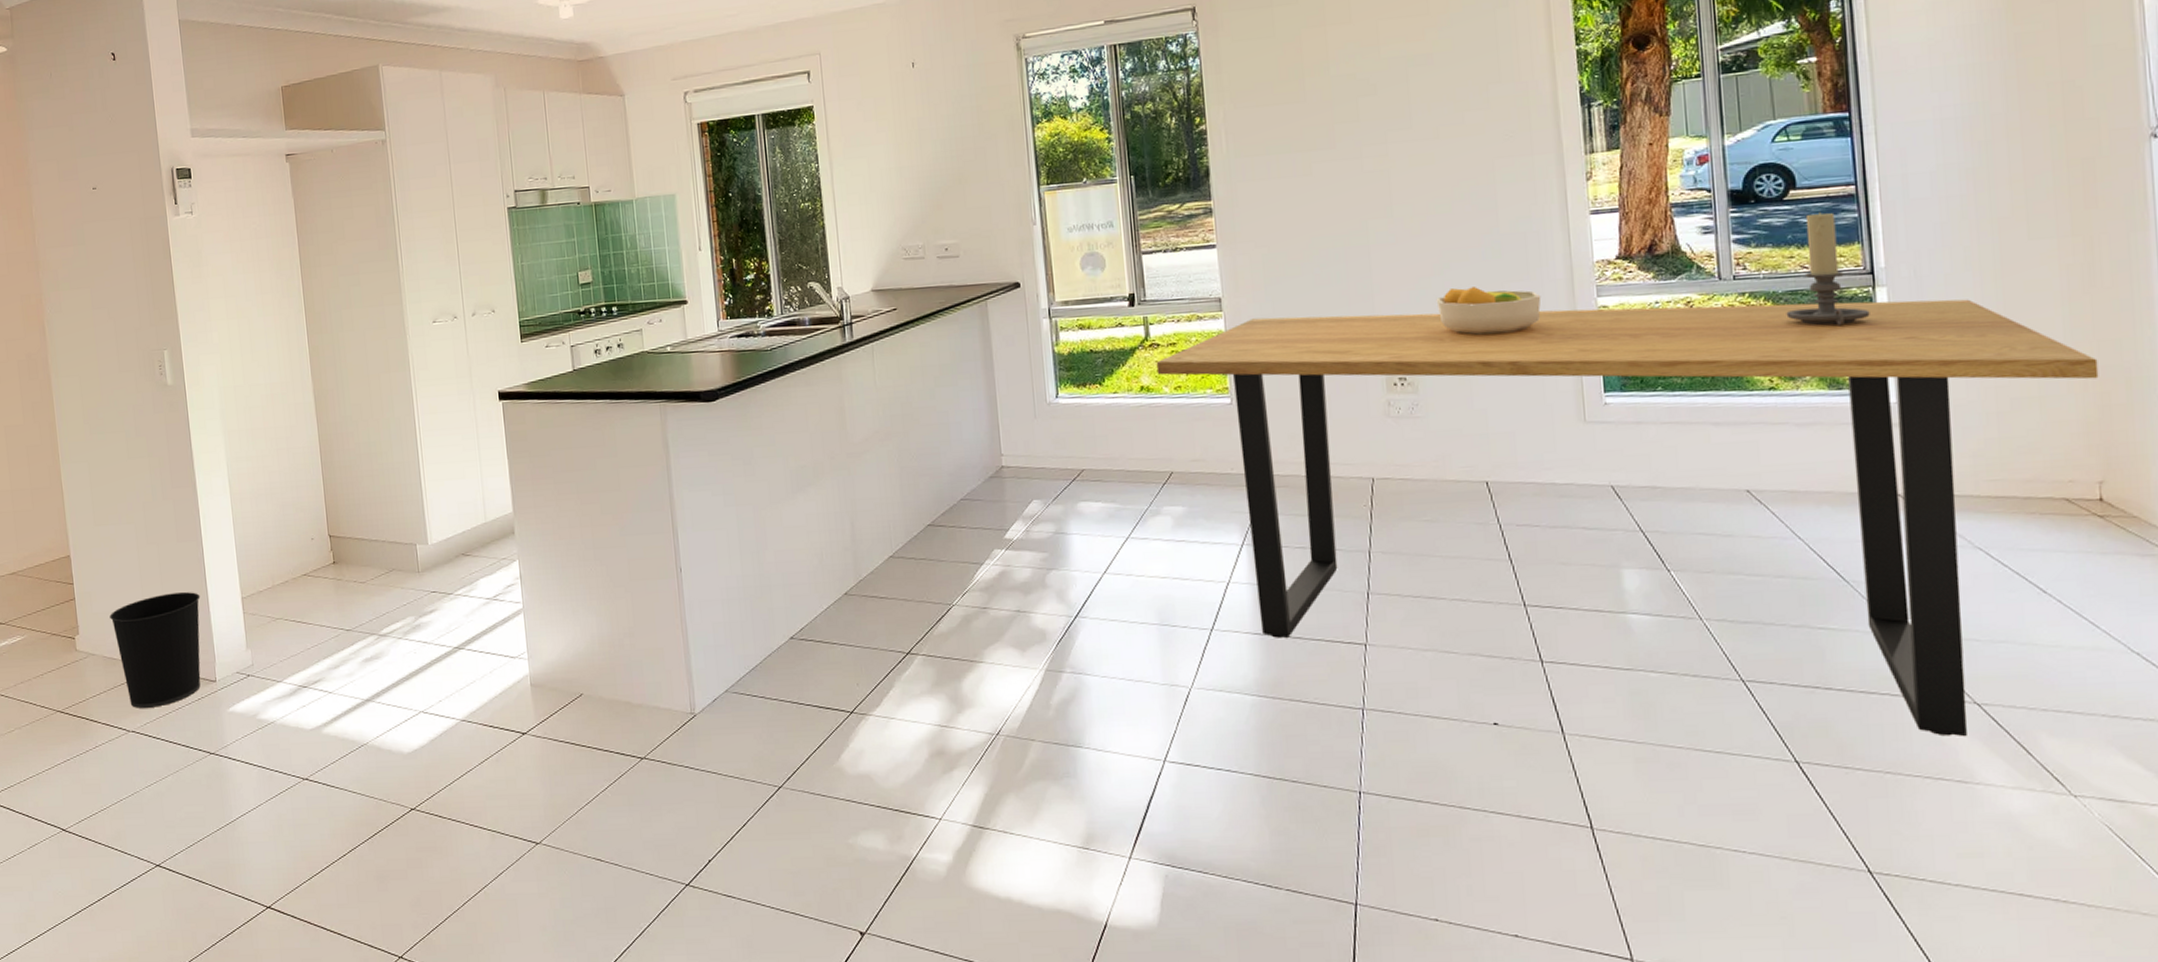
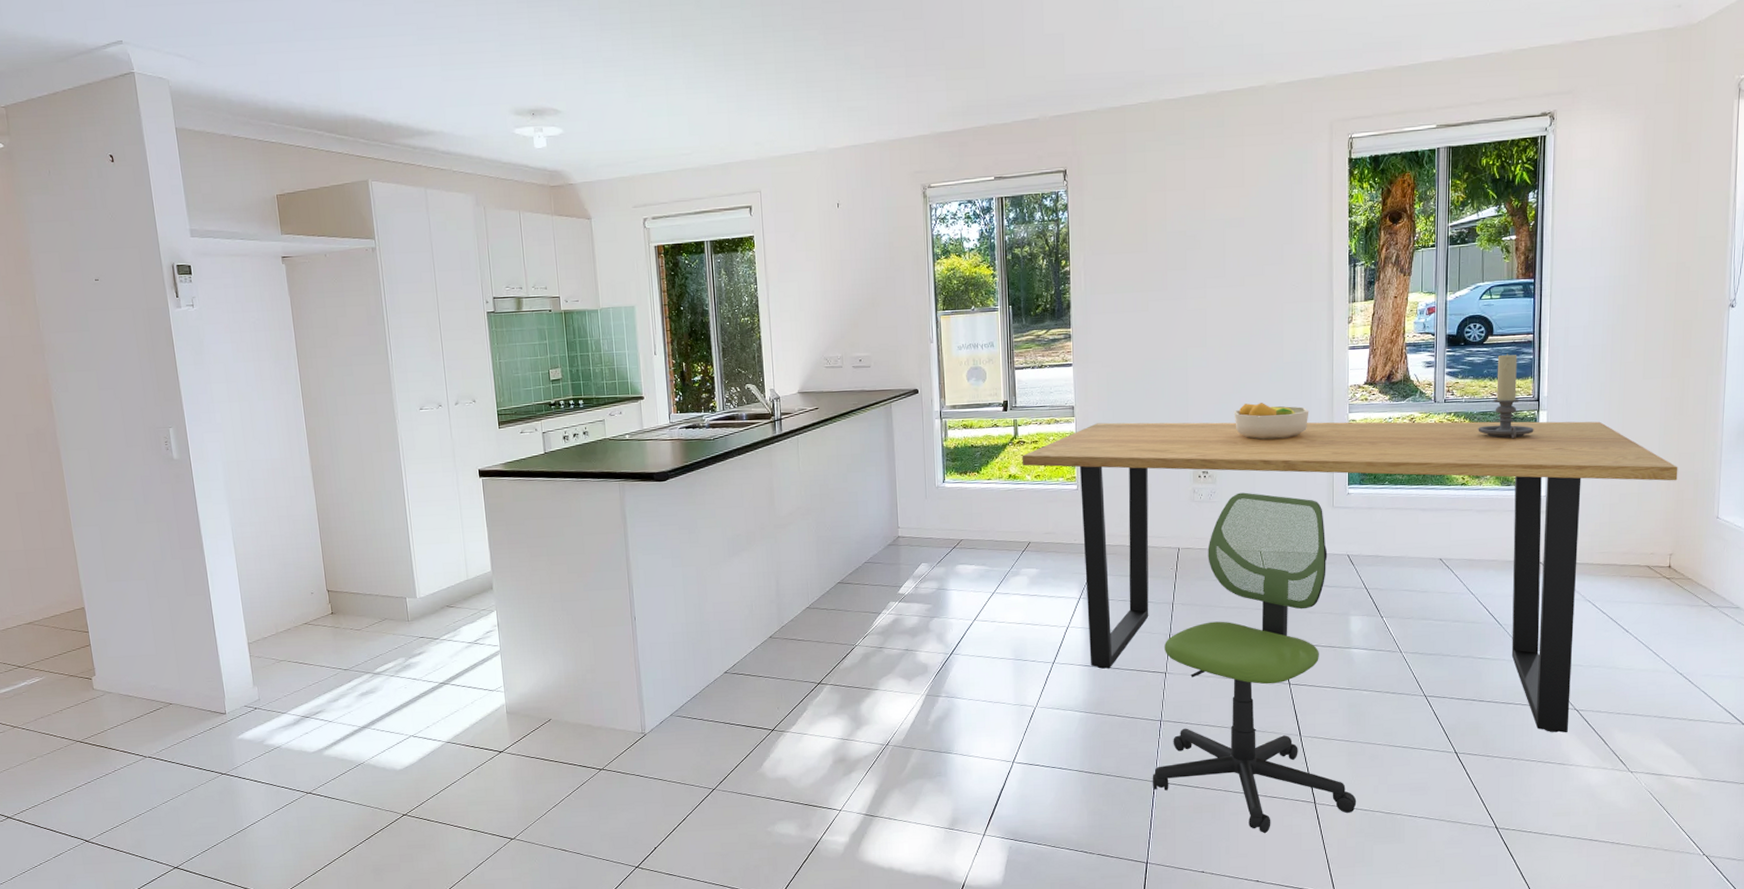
wastebasket: present [110,592,201,708] -> none [124,638,212,738]
chair: none [1356,404,1654,868] -> present [1152,492,1357,833]

